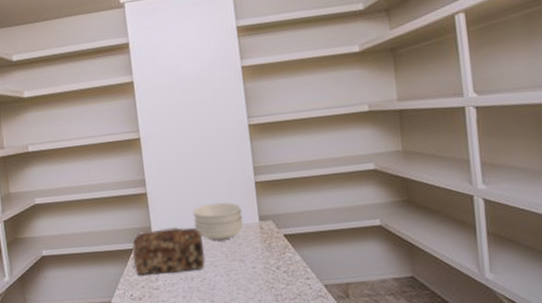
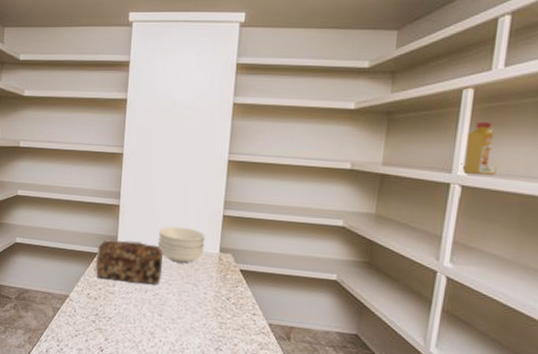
juice bottle: none [467,41,504,94] -> present [461,121,497,175]

